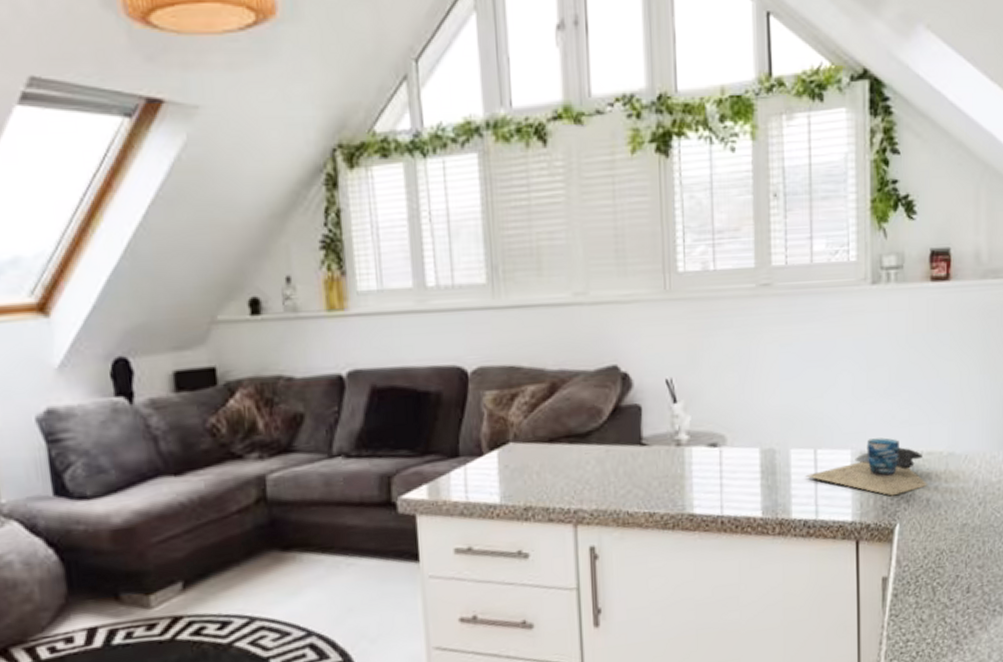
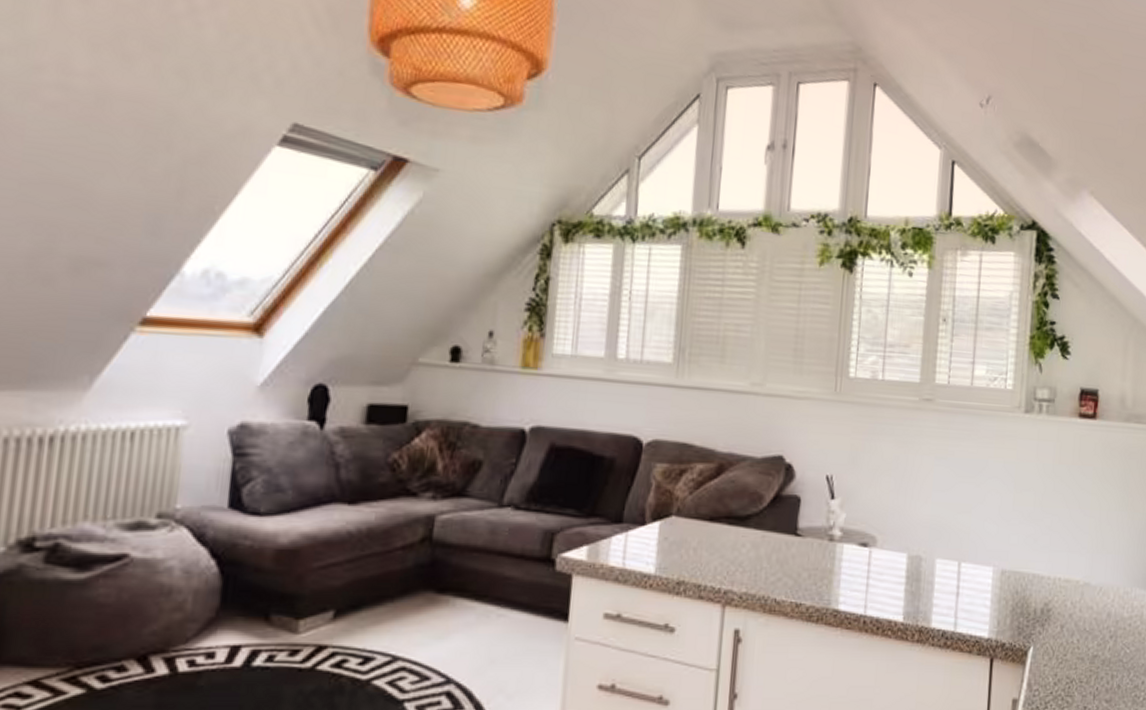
cup: present [805,437,929,496] -> none [948,559,1064,618]

